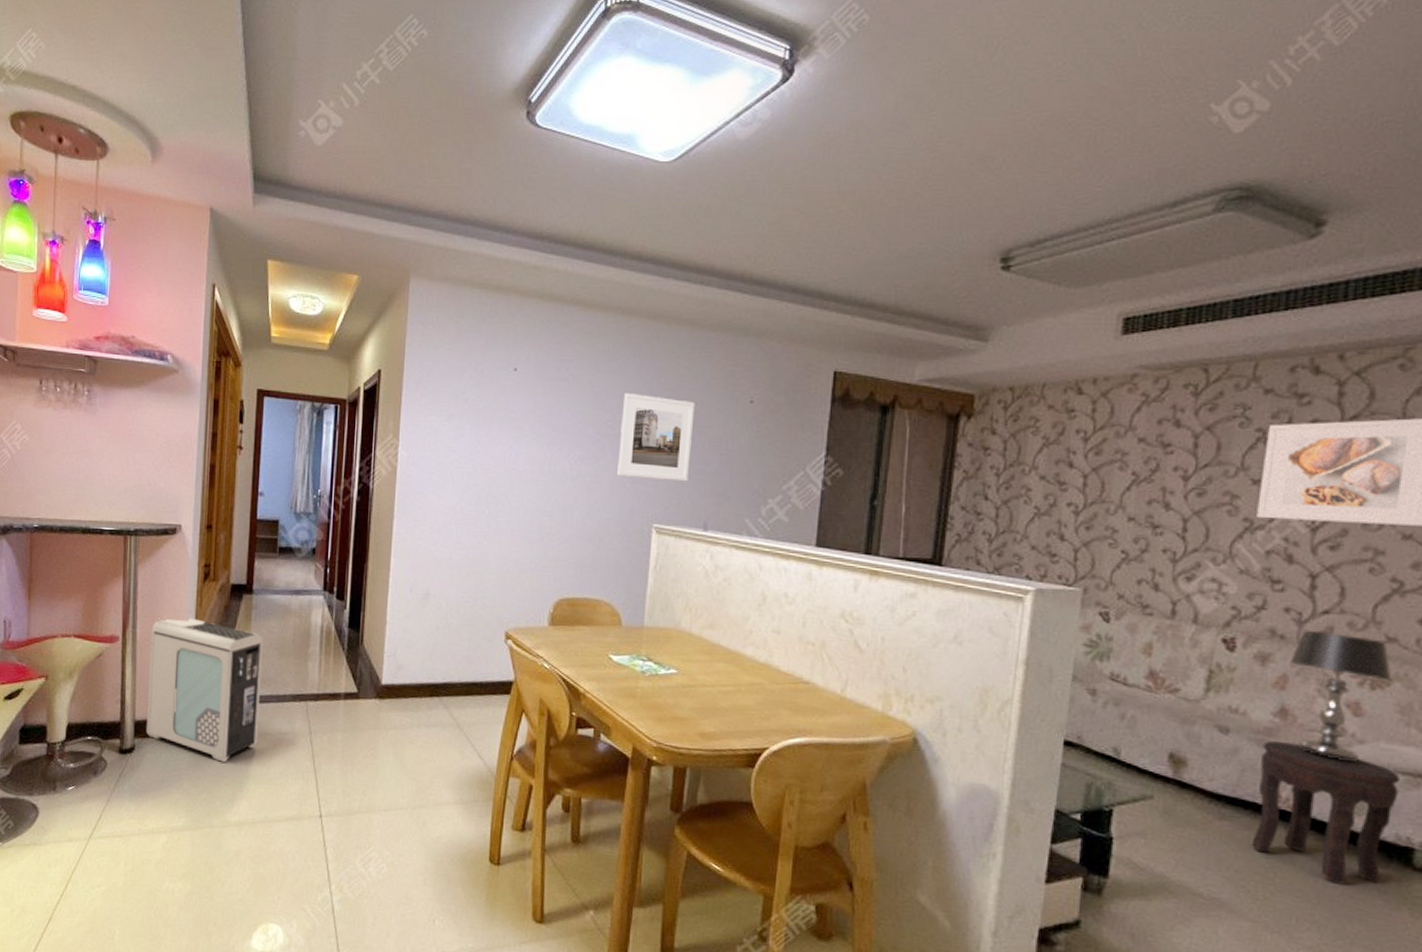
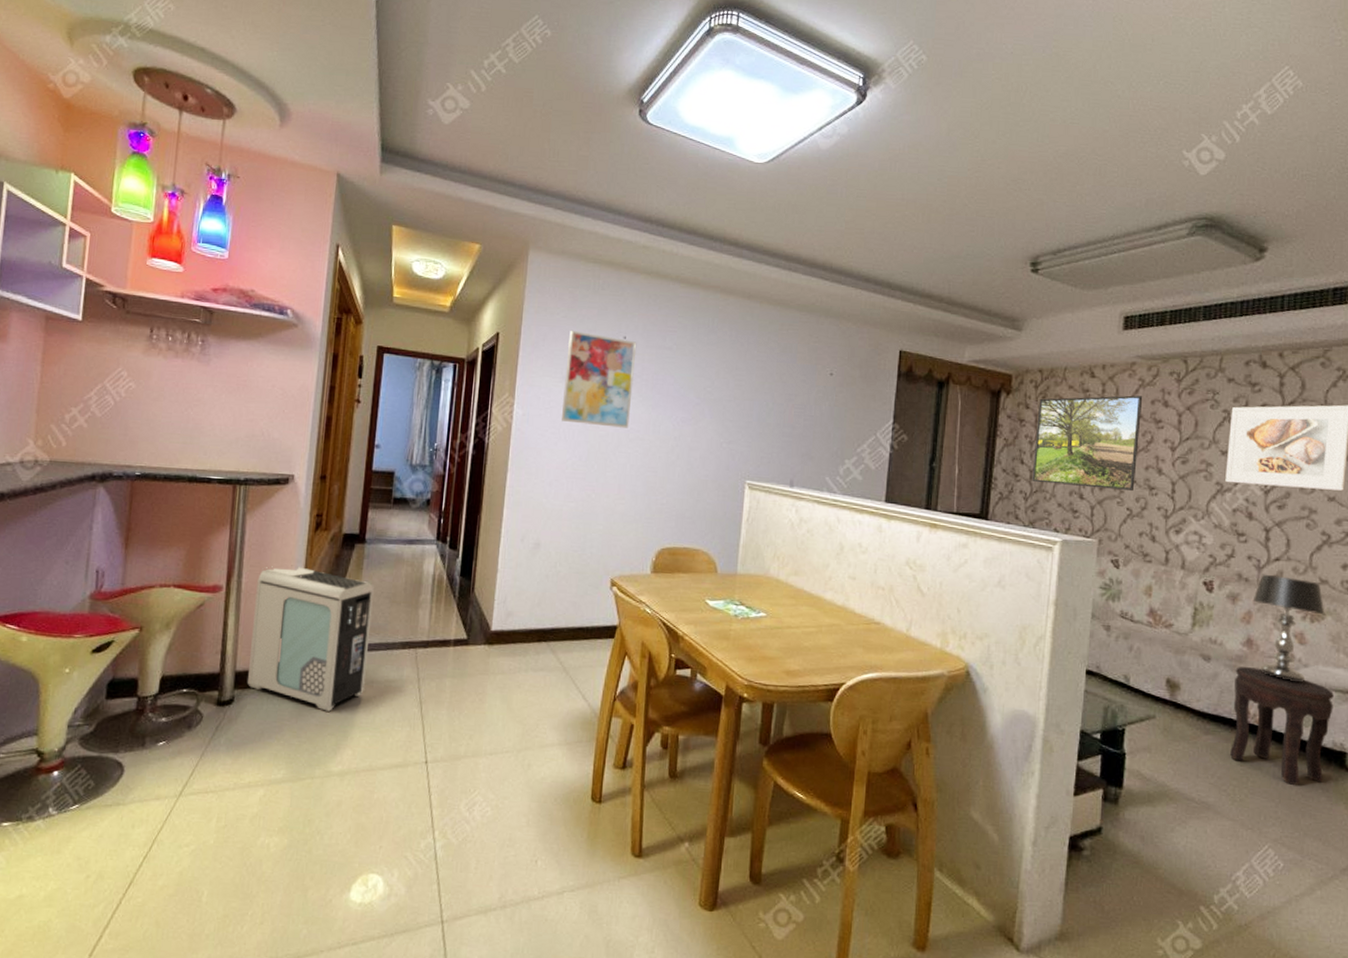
wall art: none [449,363,529,469] -> present [562,330,637,428]
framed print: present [617,393,695,482] -> none [715,363,783,443]
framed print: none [998,414,1147,530] -> present [1032,395,1143,491]

